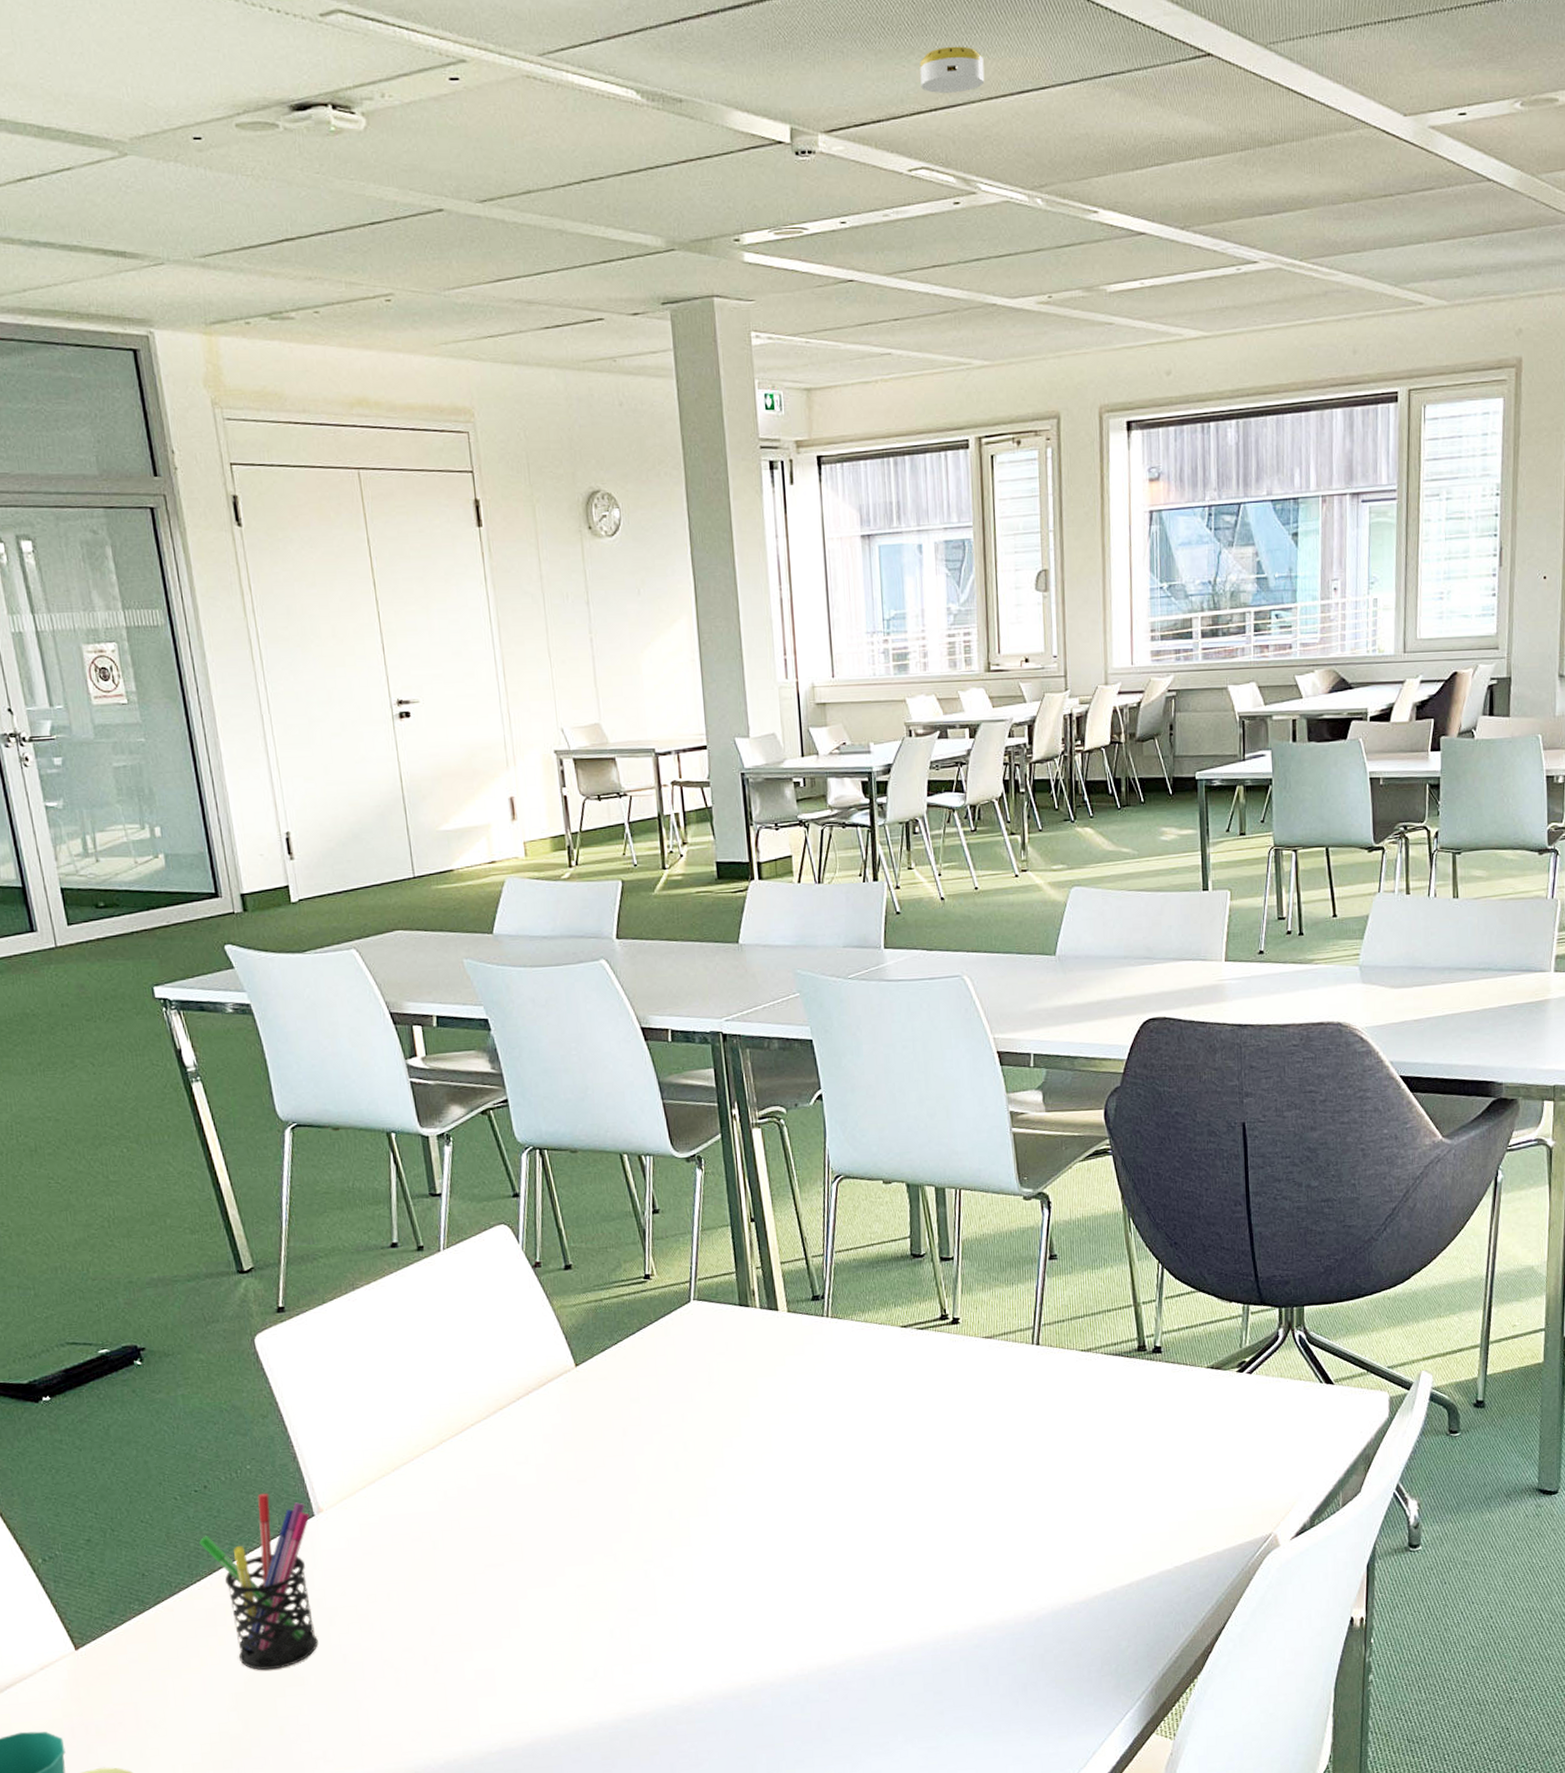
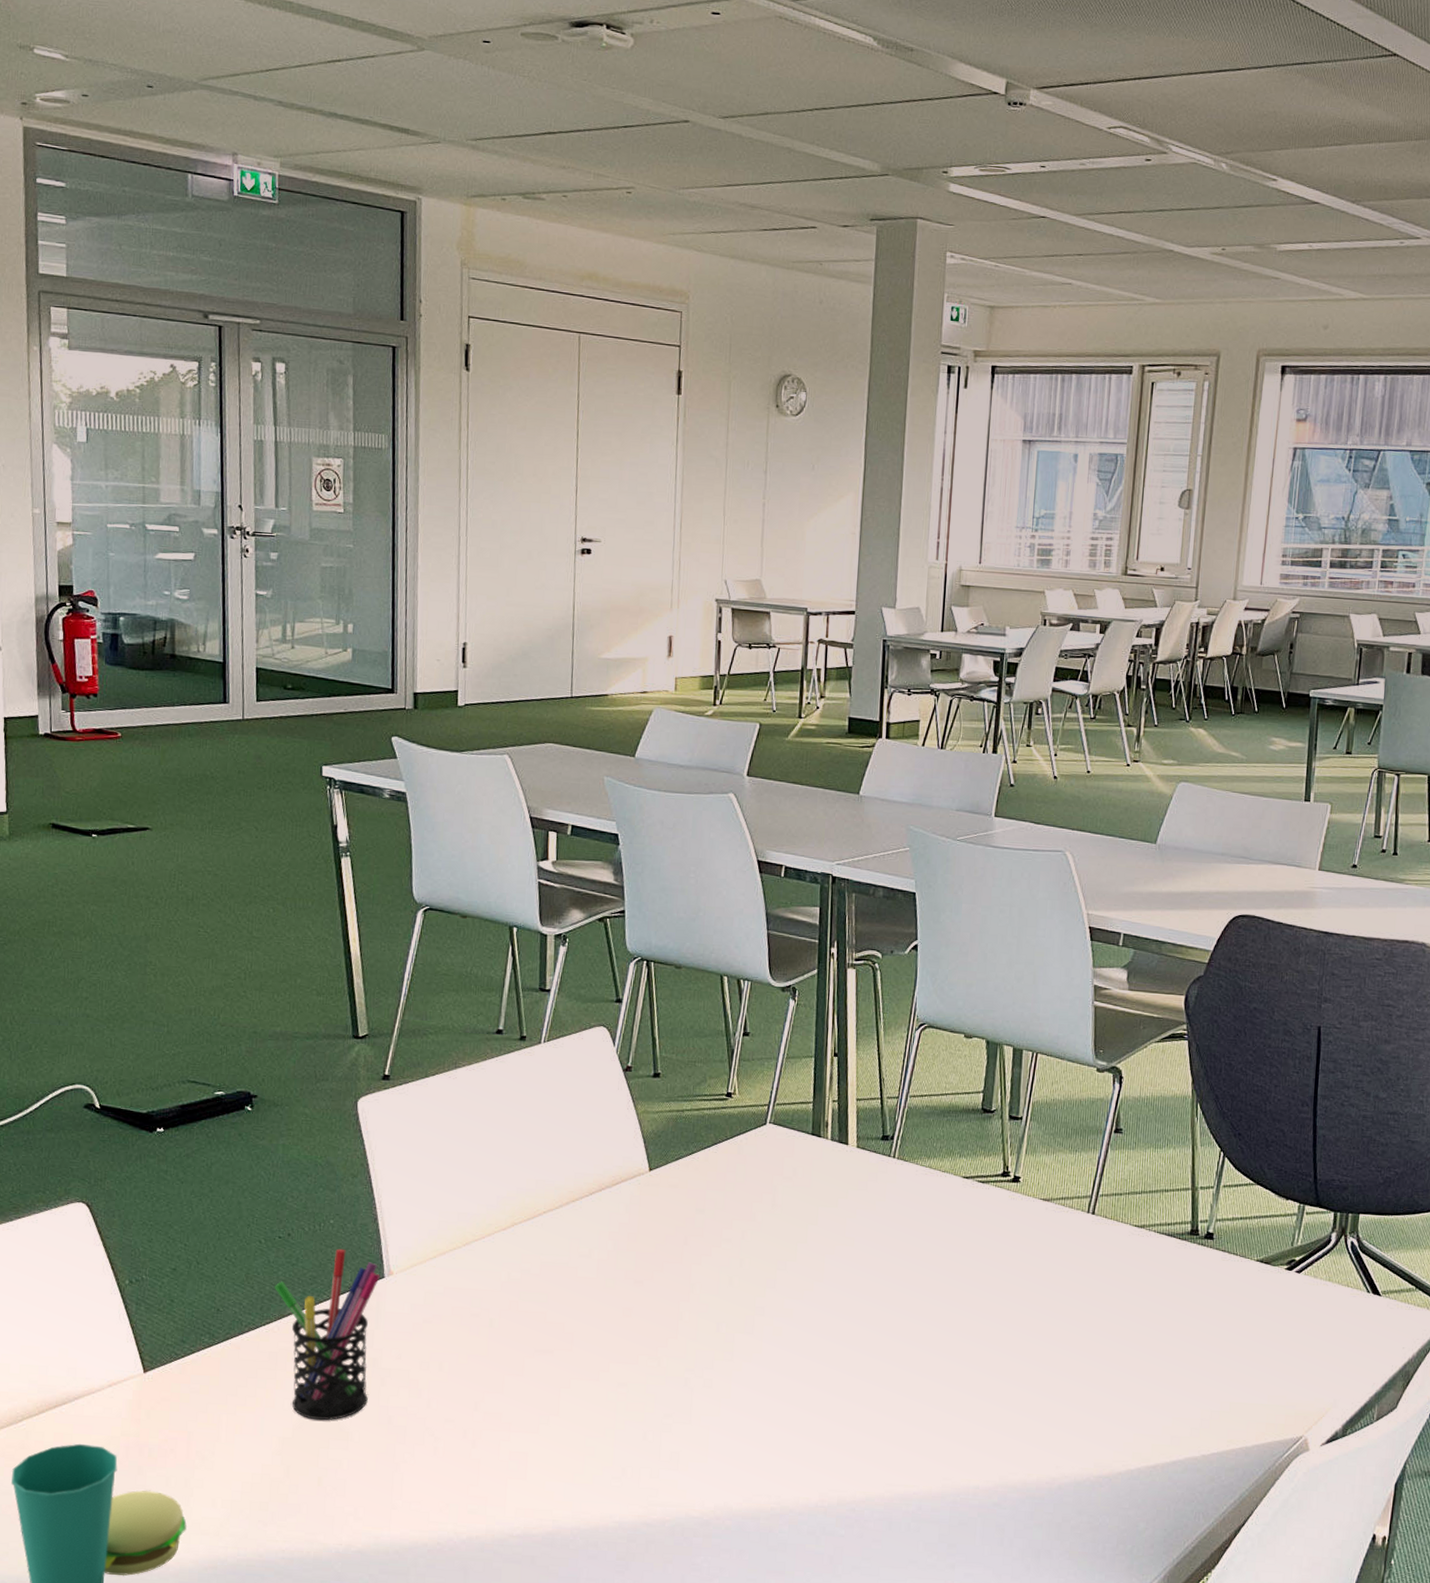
smoke detector: present [920,46,985,93] -> none [1128,26,1188,66]

